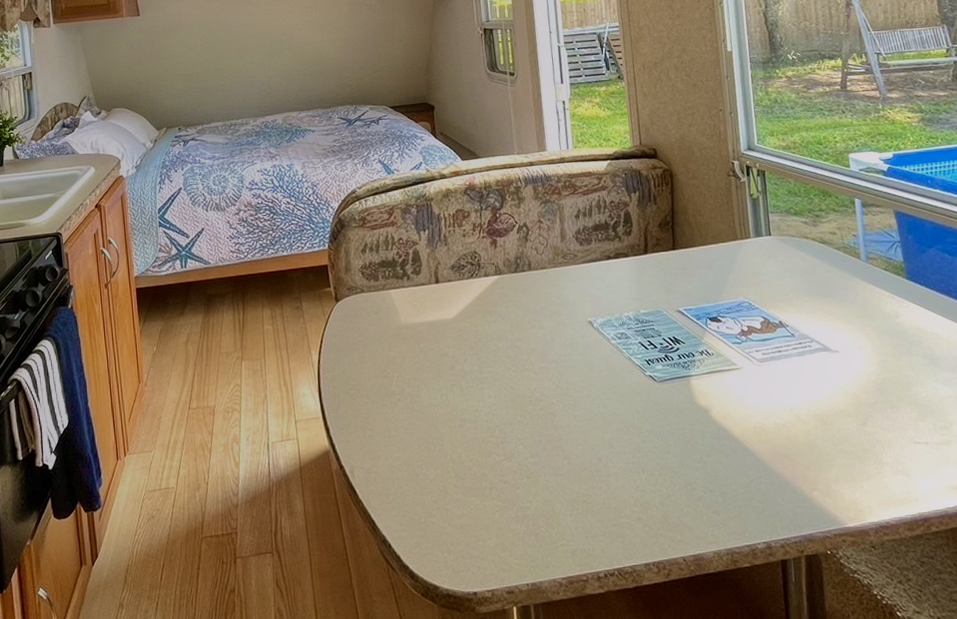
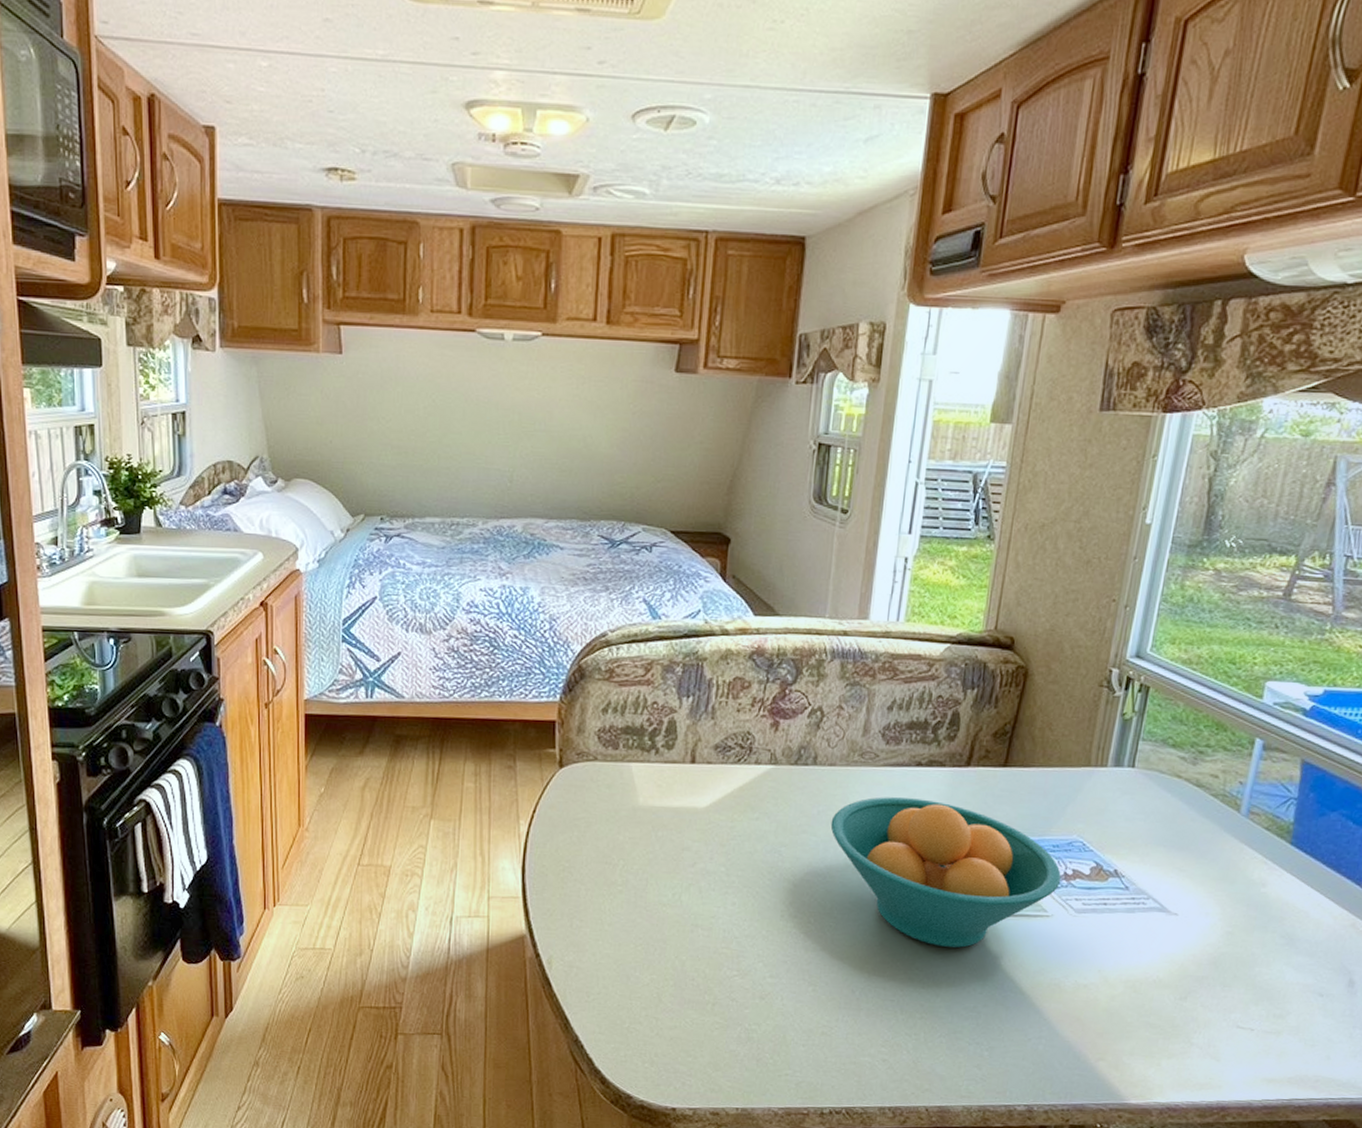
fruit bowl: none [552,285,741,409] -> present [830,797,1062,948]

